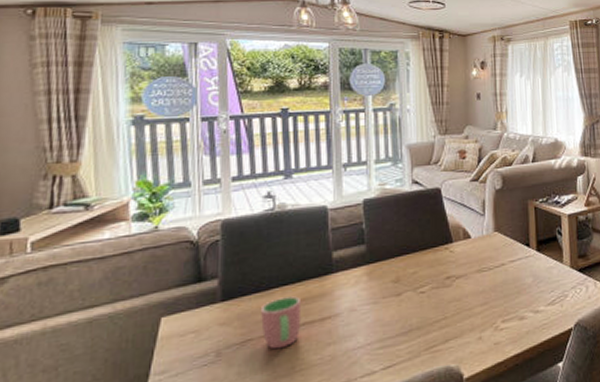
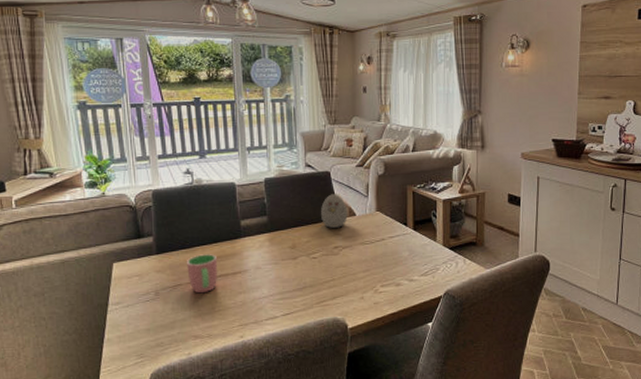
decorative egg: none [430,214,462,255] -> present [321,194,348,228]

